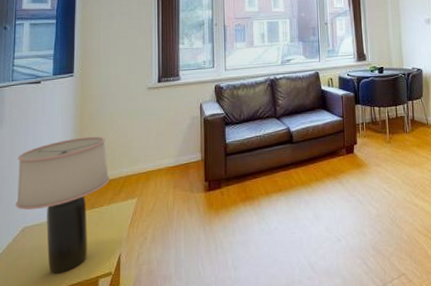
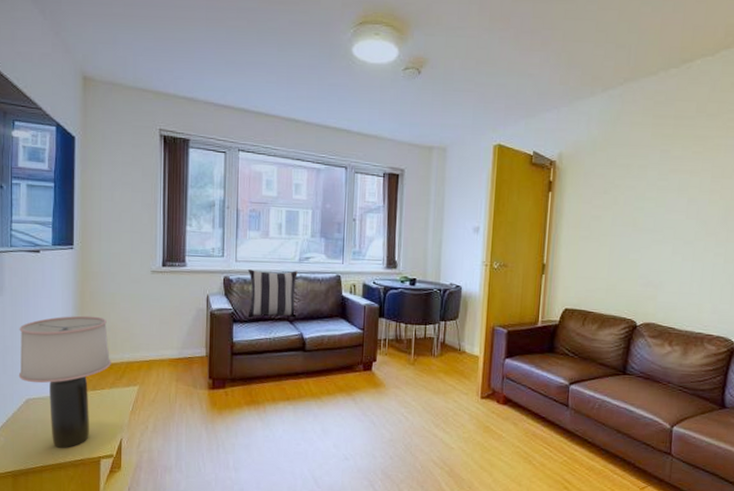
pillow: none [236,72,283,120] -> present [247,269,298,318]

